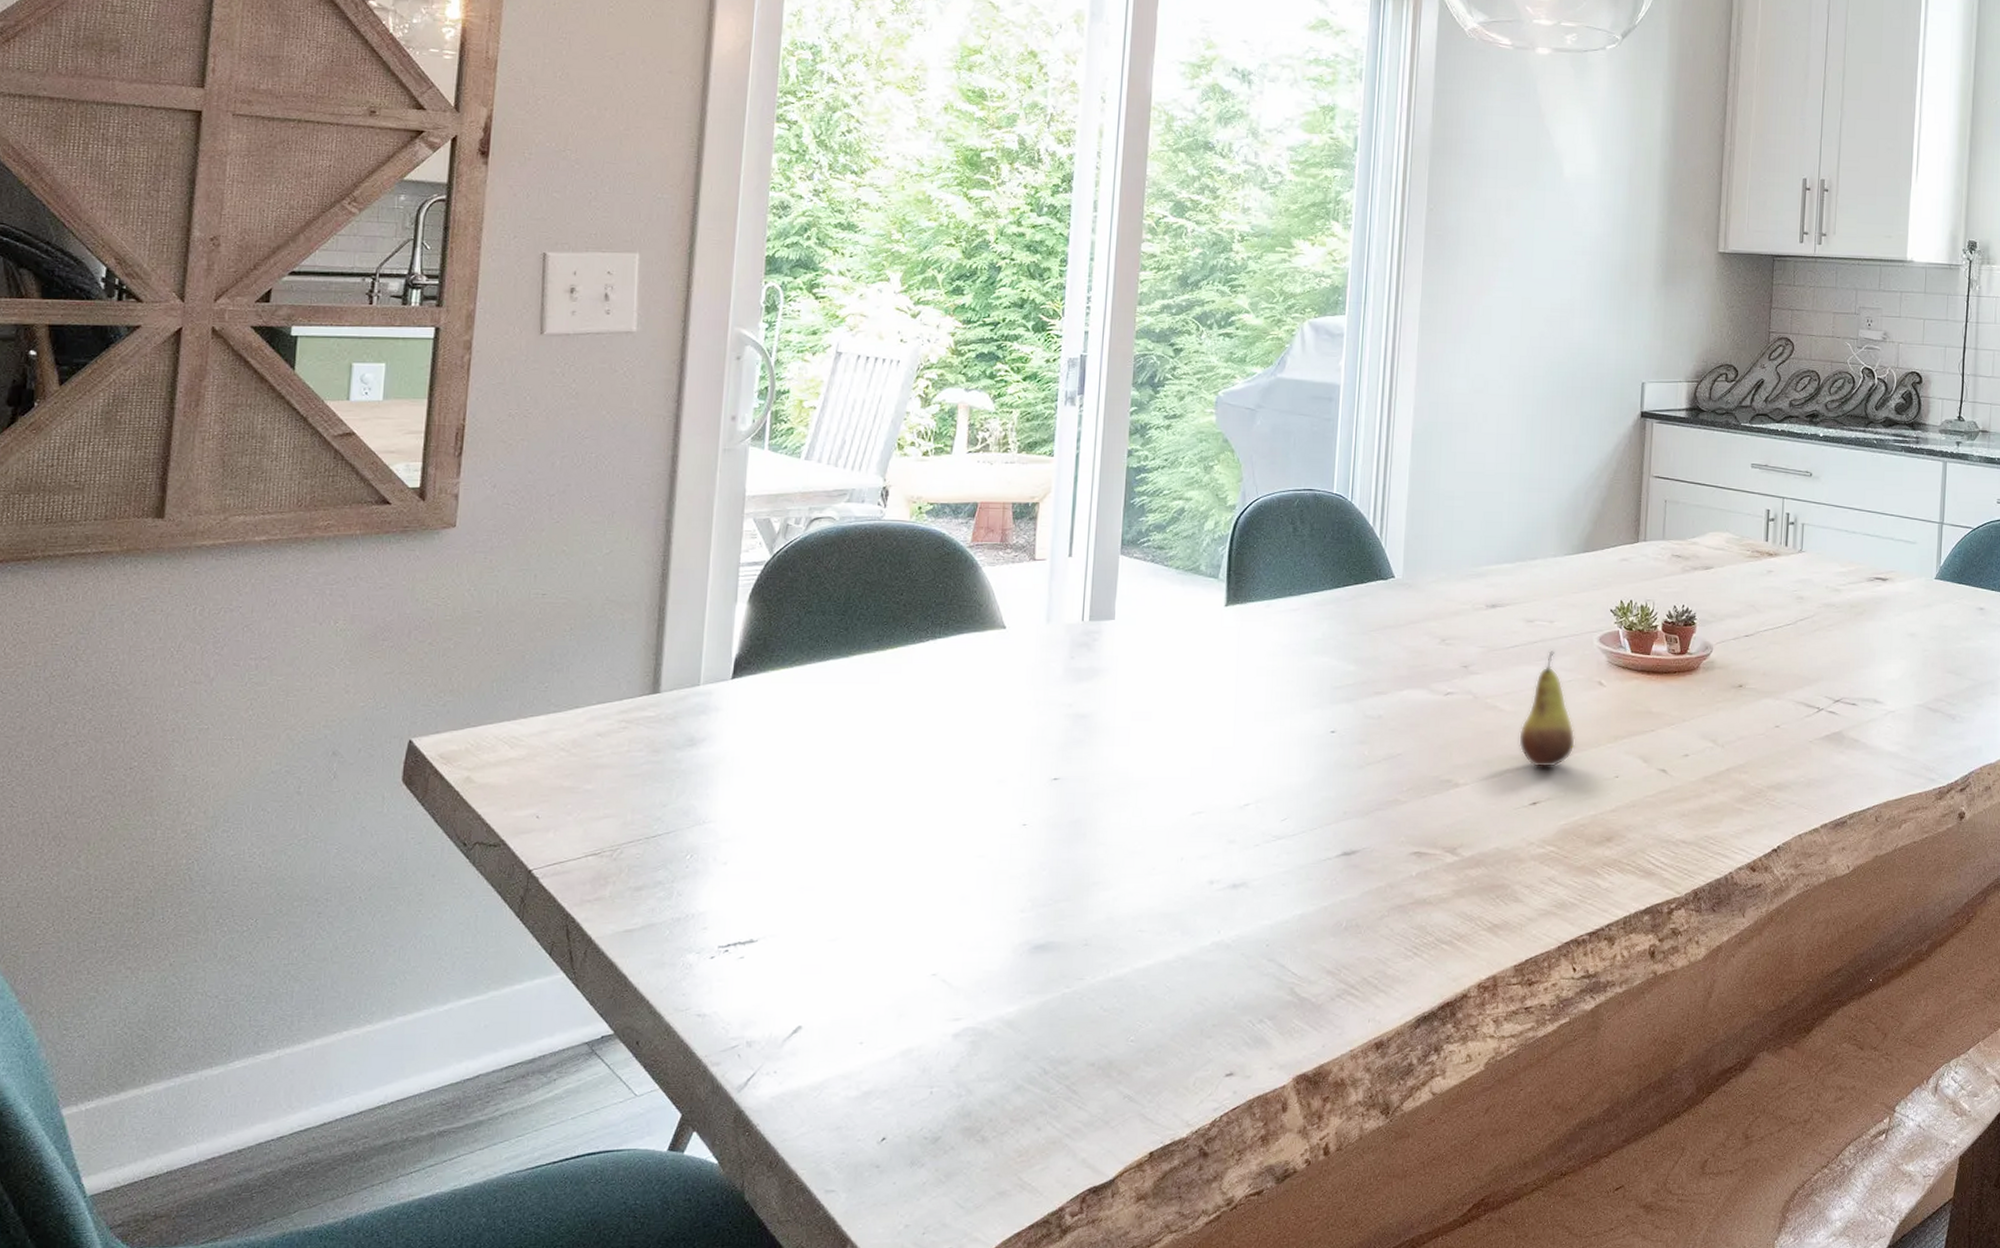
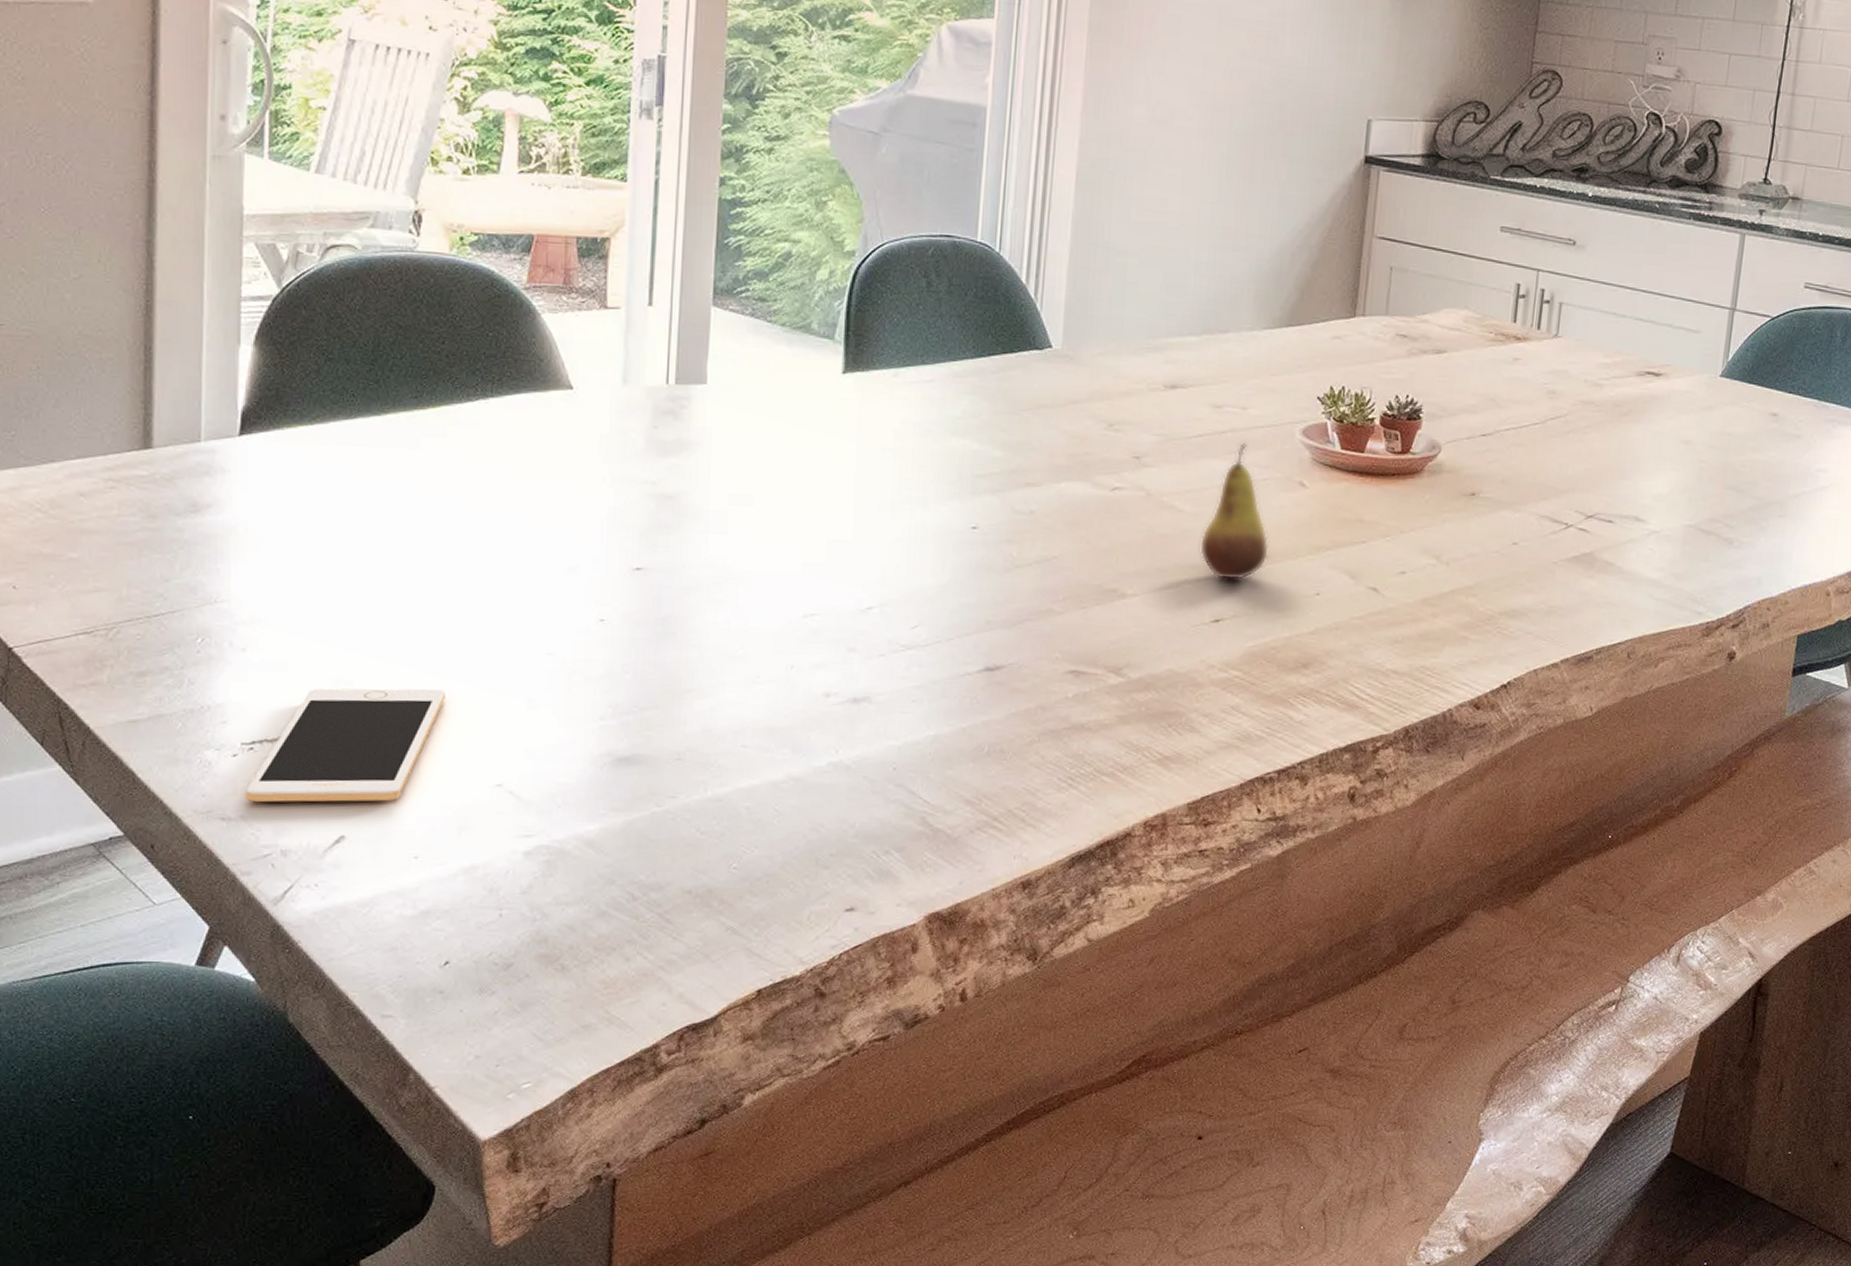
cell phone: none [719,891,892,998] -> present [245,688,445,802]

